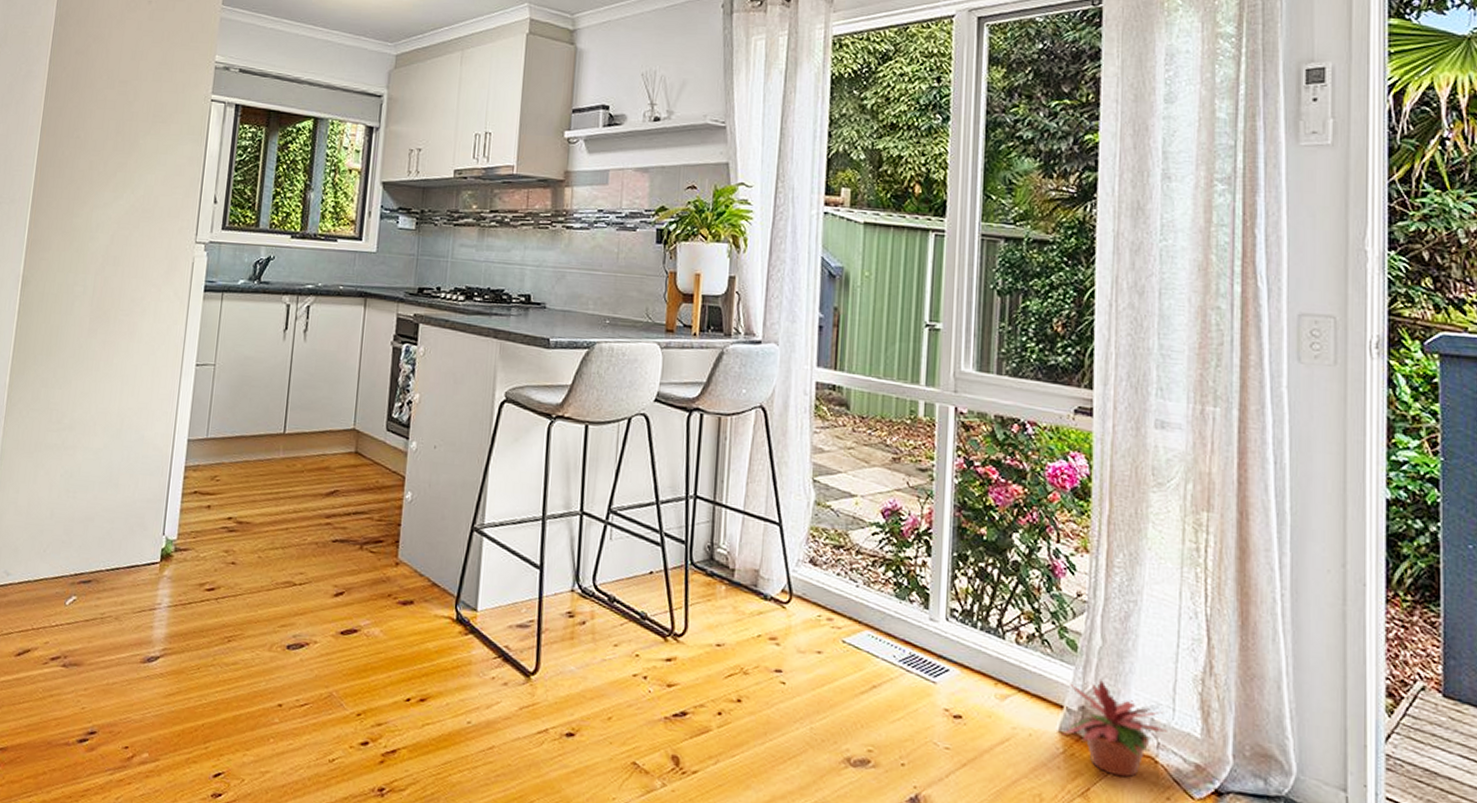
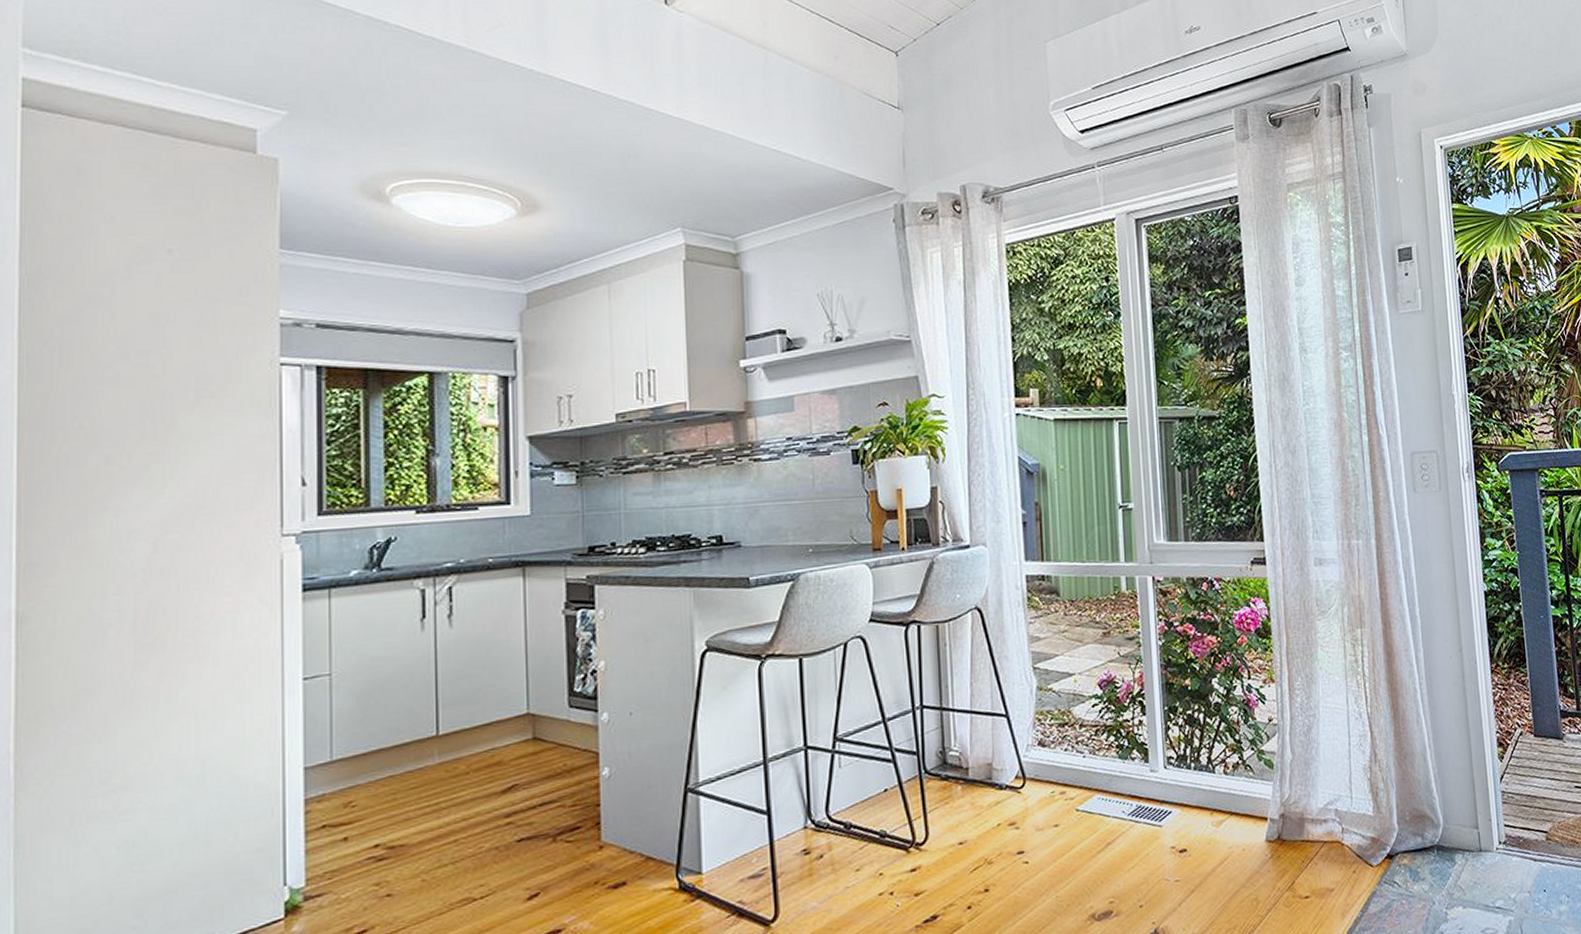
potted plant: present [1062,678,1167,778] -> none [1268,786,1348,865]

